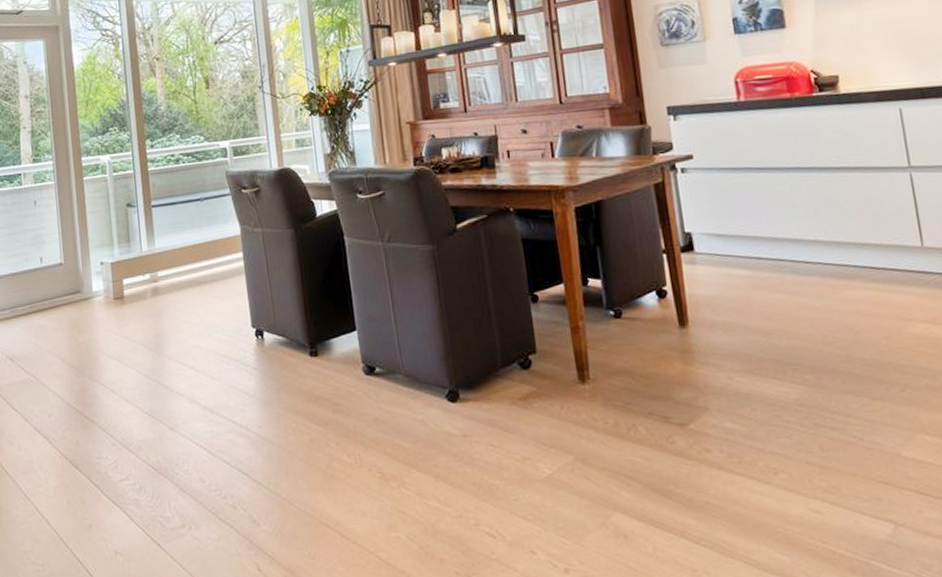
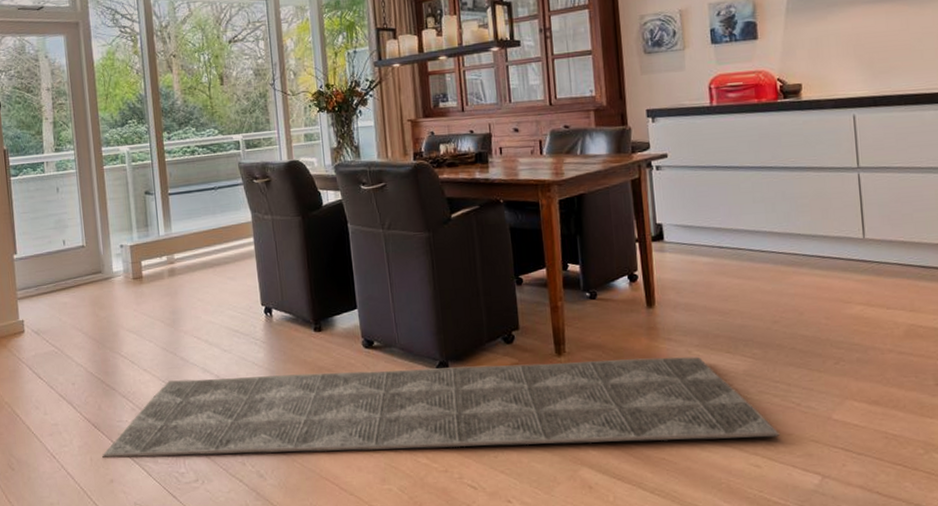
rug: none [80,383,842,500] -> present [102,356,780,458]

